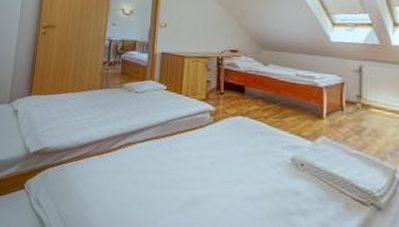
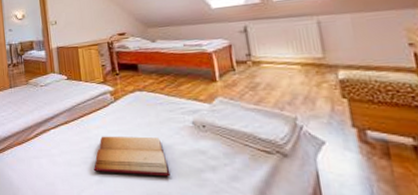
bible: none [177,159,259,215] -> present [94,136,171,177]

